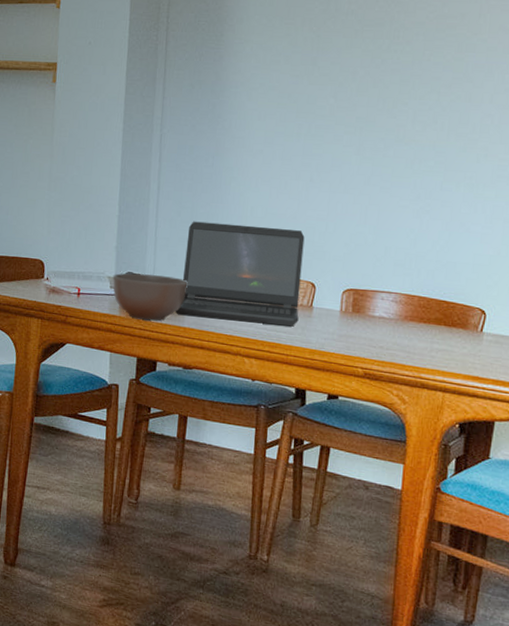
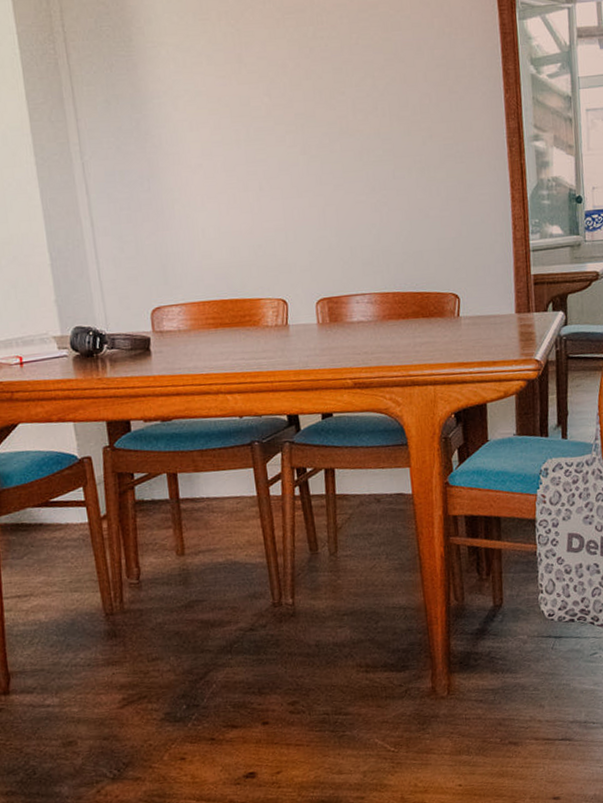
bowl: present [112,273,189,321] -> none [58,322,149,378]
laptop computer: present [176,221,305,327] -> none [136,246,276,363]

